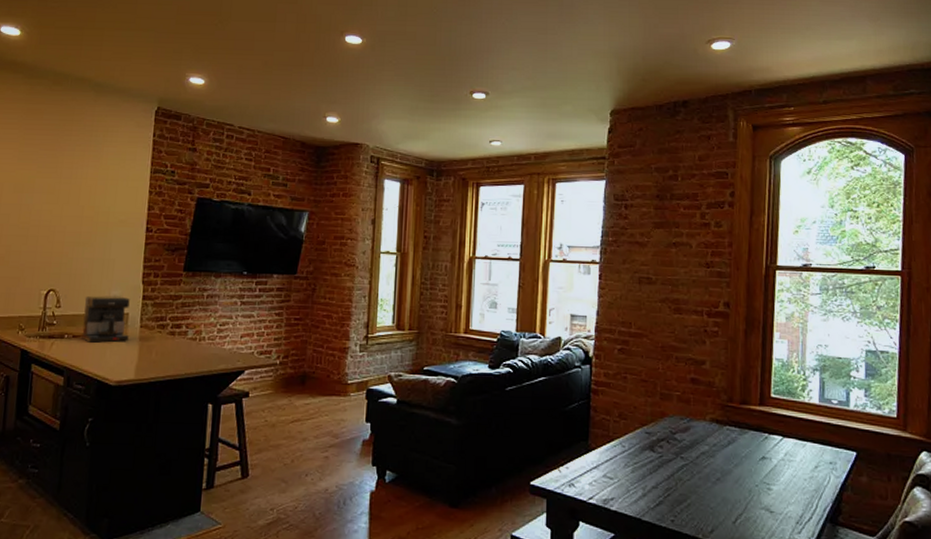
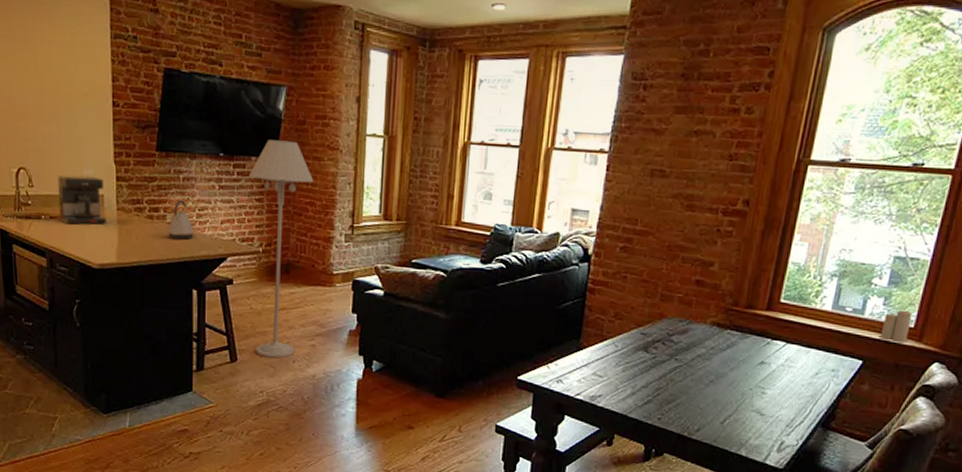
kettle: none [188,316,214,356] -> present [168,200,194,241]
floor lamp: none [267,259,332,472] -> present [248,140,314,359]
candle: none [867,399,894,433] -> present [878,308,913,343]

